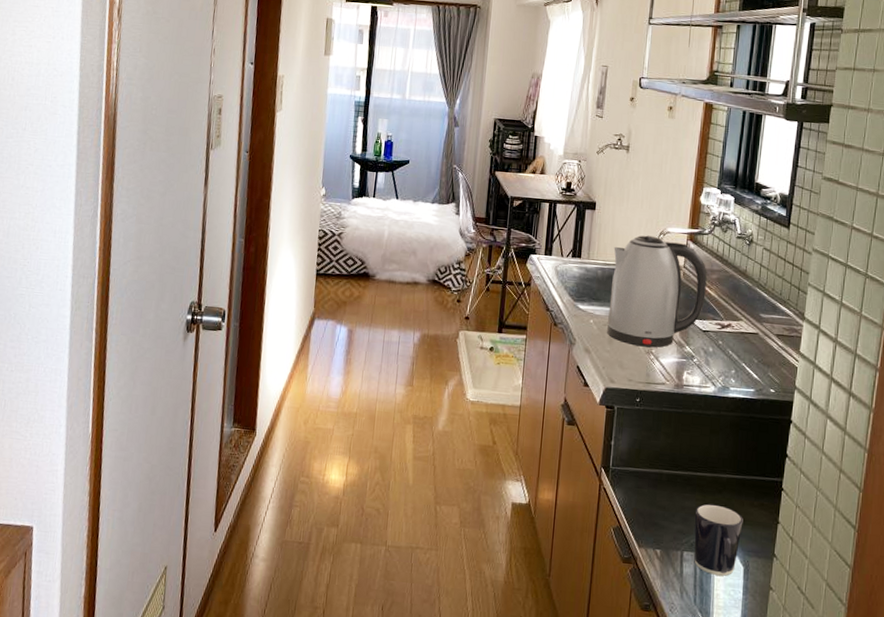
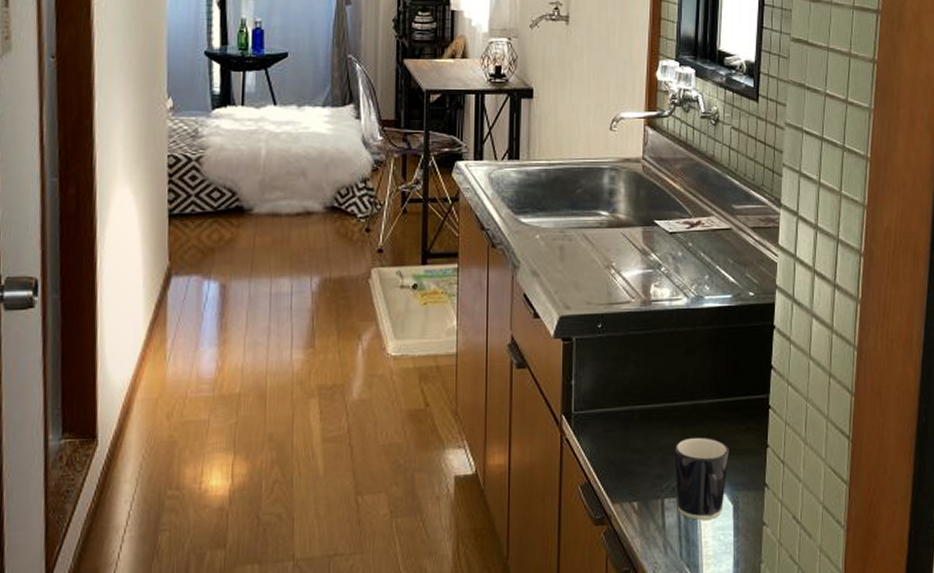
kettle: present [607,235,707,348] -> none [556,124,670,261]

